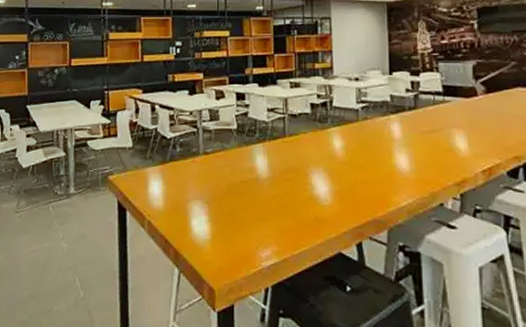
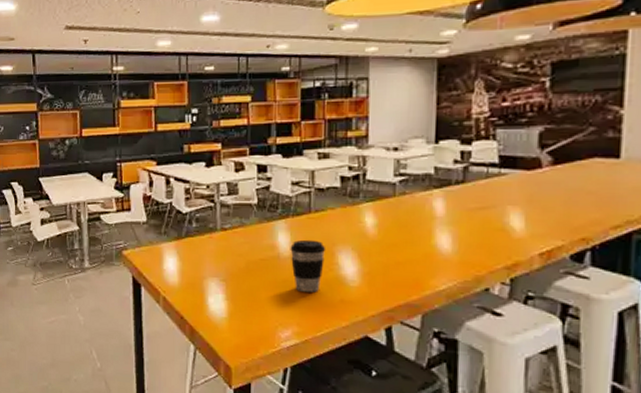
coffee cup: none [268,162,301,212] -> present [290,239,326,292]

